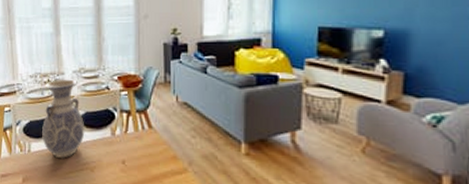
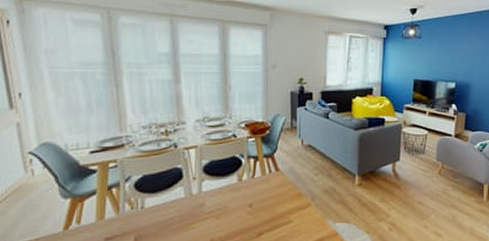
vase: present [42,79,85,158] -> none [159,128,210,210]

